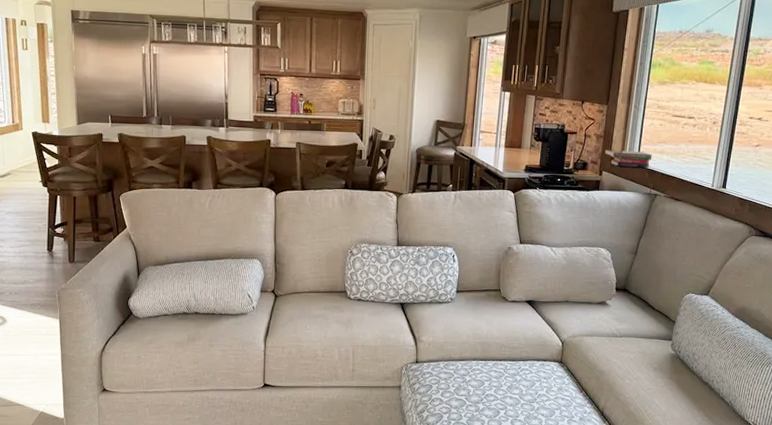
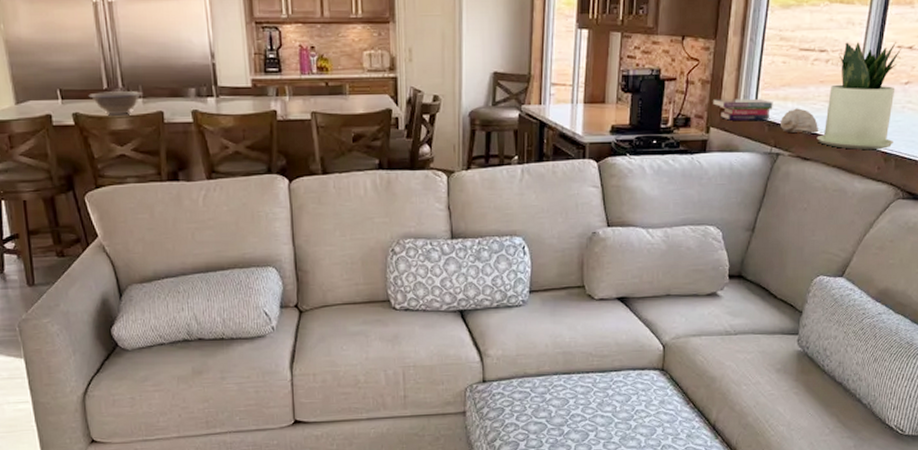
bowl: none [131,119,172,136] -> present [88,91,144,114]
seashell: none [658,160,688,180] -> present [780,108,819,133]
planter: none [686,112,753,196] -> present [816,41,902,150]

